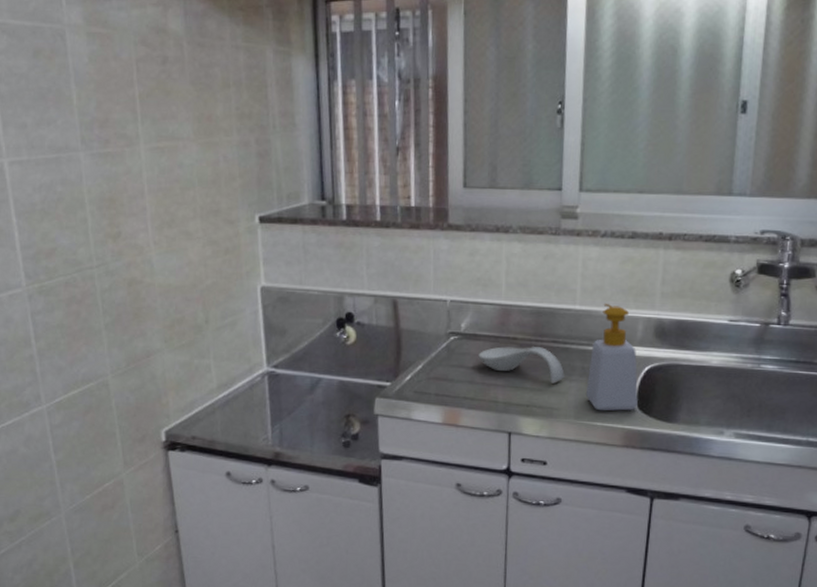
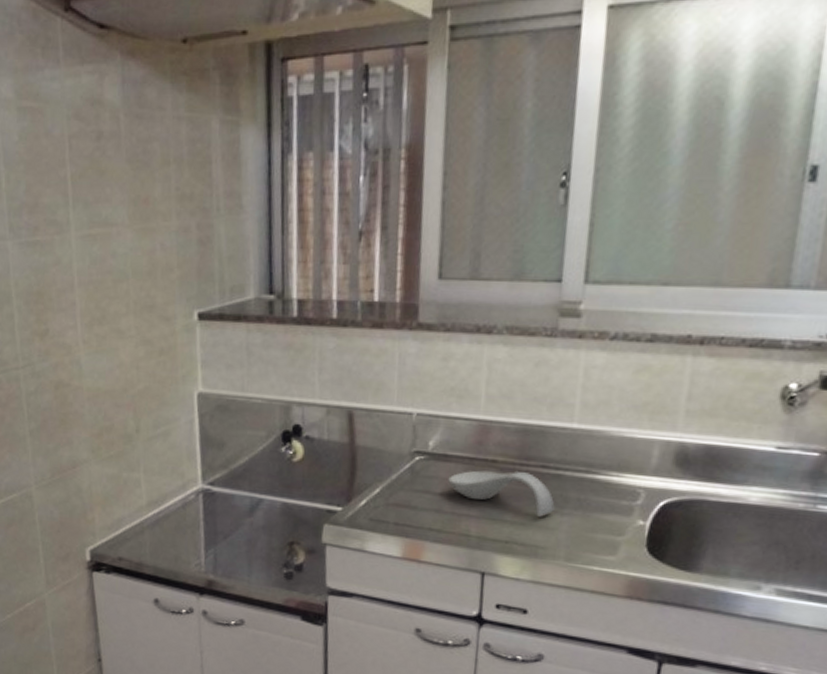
soap bottle: present [586,303,638,411] -> none [581,421,650,554]

